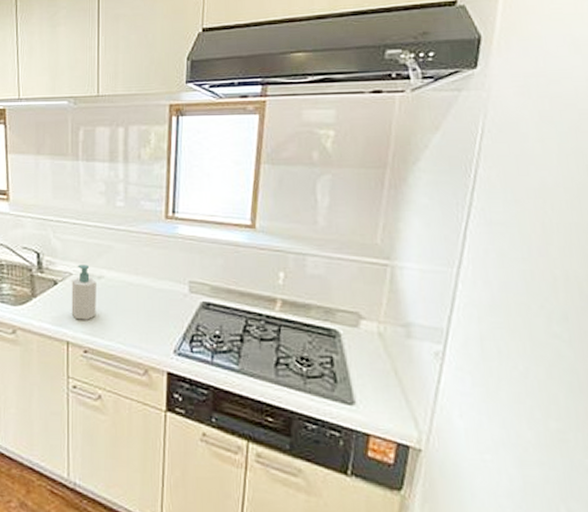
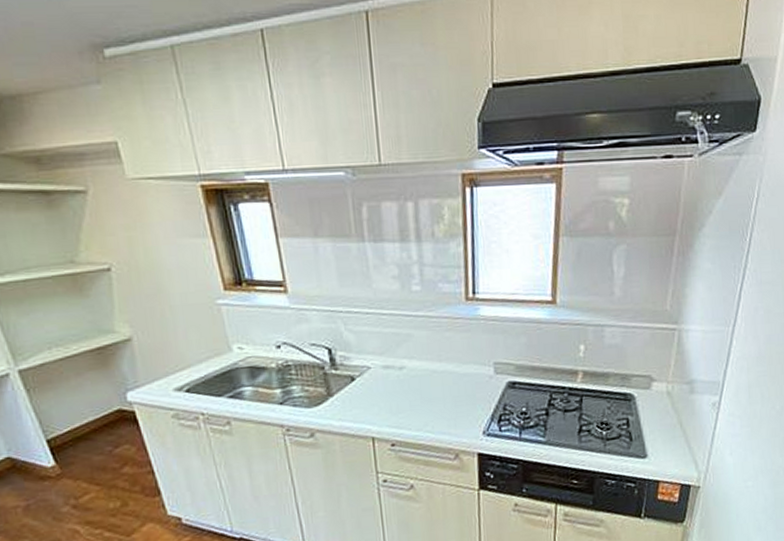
soap bottle: present [71,265,96,320] -> none [371,356,401,415]

